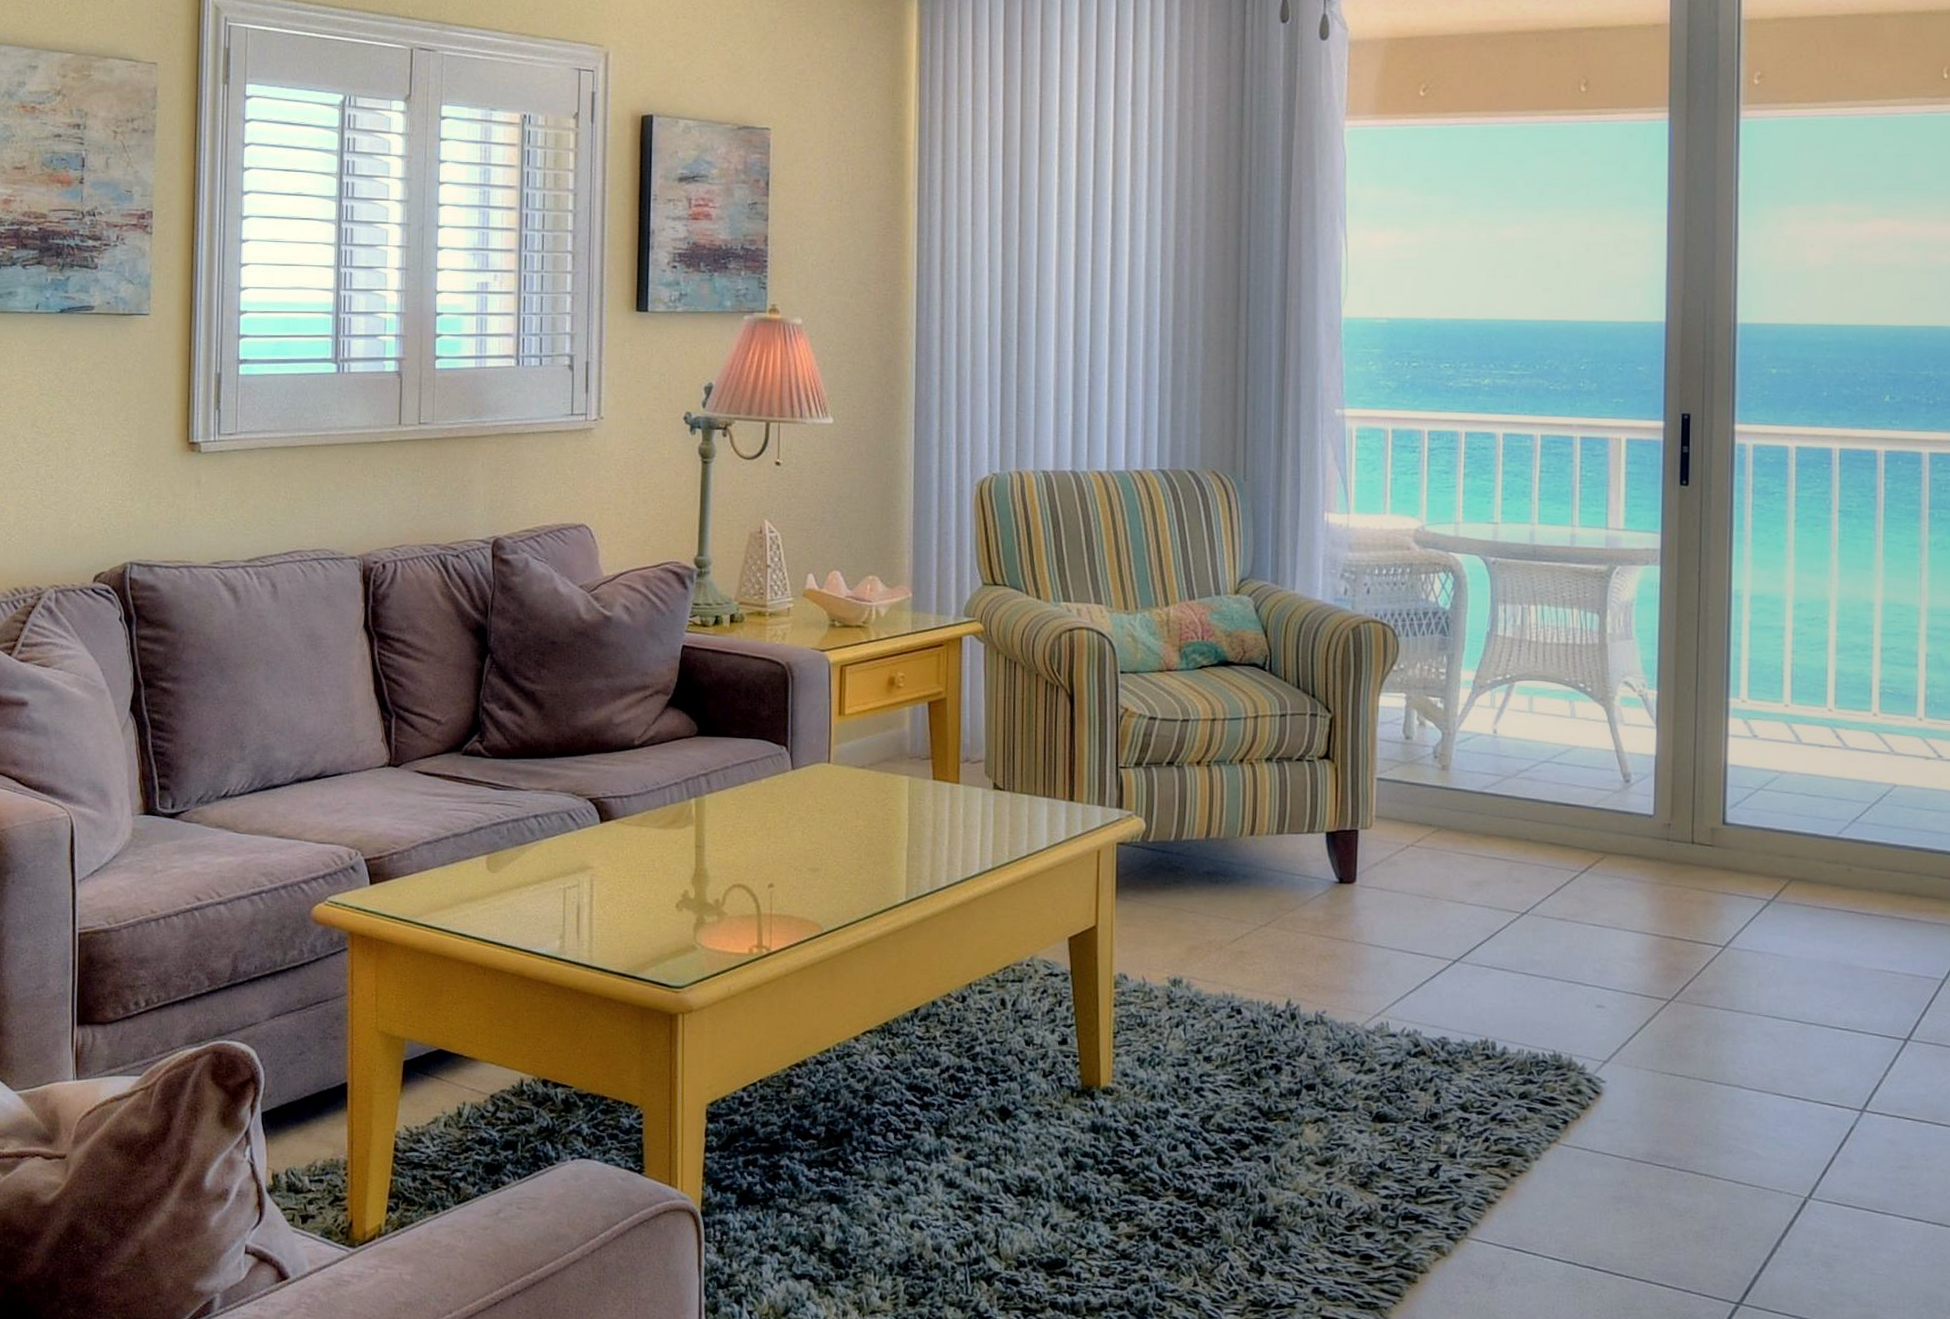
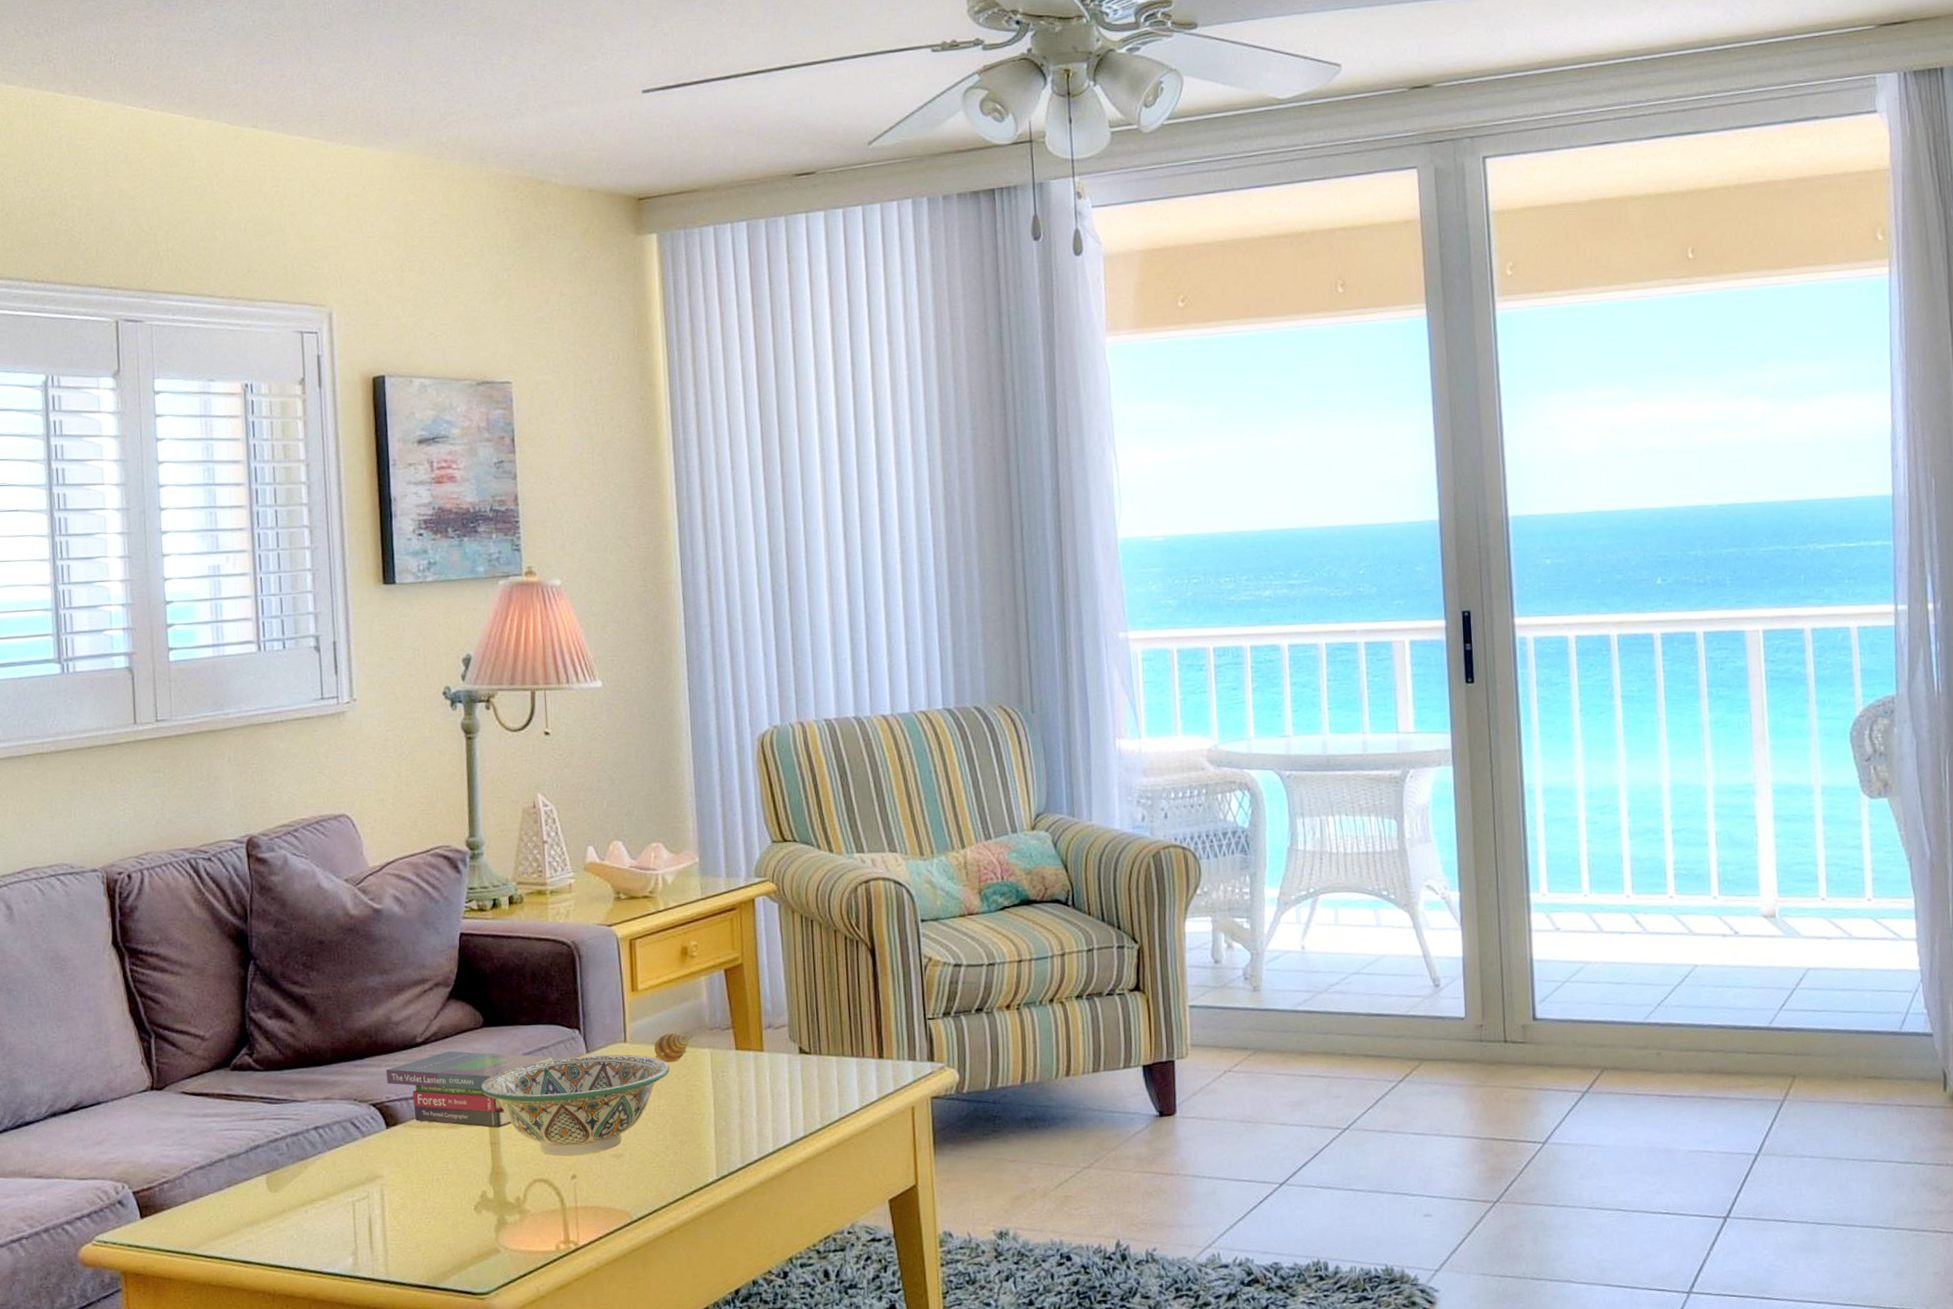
books: none [603,756,760,833] -> present [385,1051,553,1128]
decorative bowl: none [689,772,869,866] -> present [479,1054,670,1157]
seashell: none [856,757,895,786] -> present [654,1032,695,1062]

